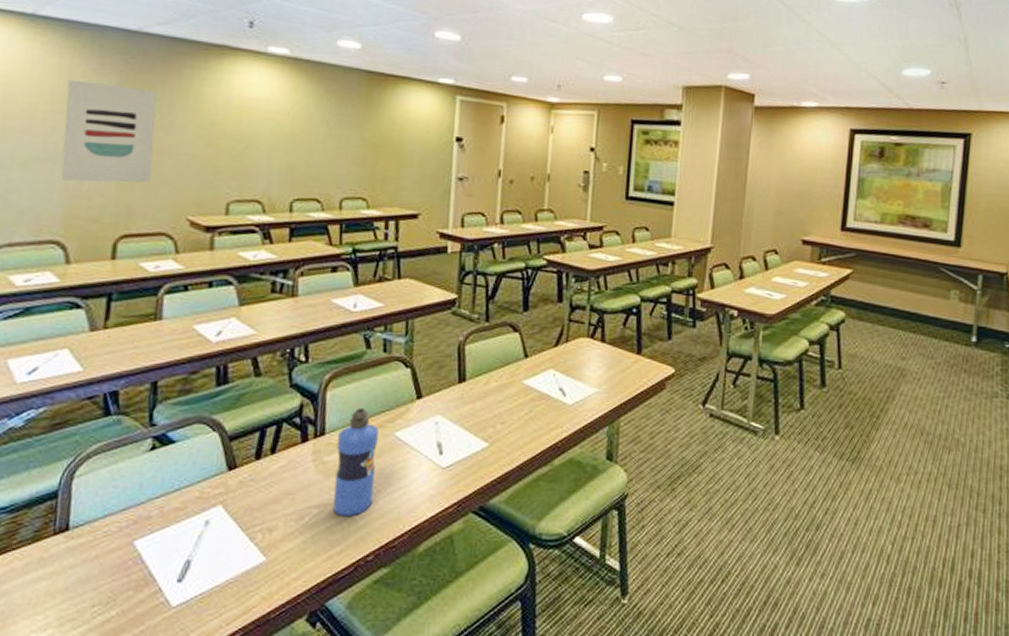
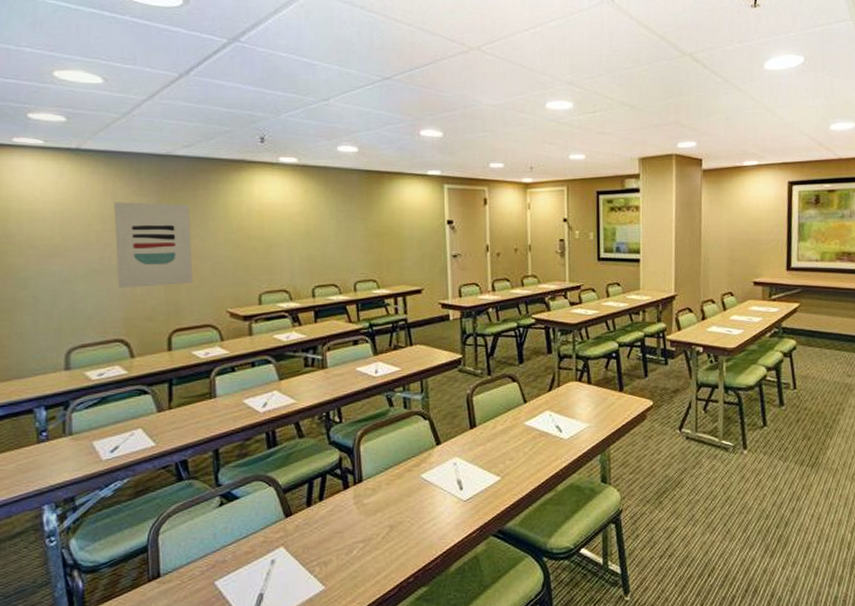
water bottle: present [333,408,379,517] -> none [374,457,408,548]

